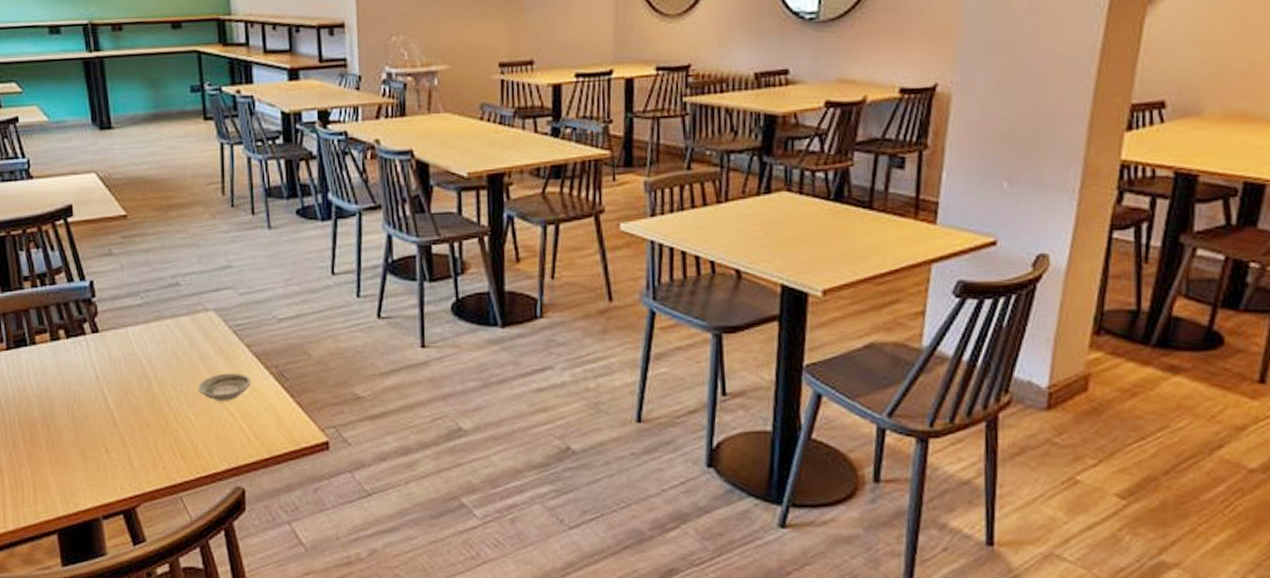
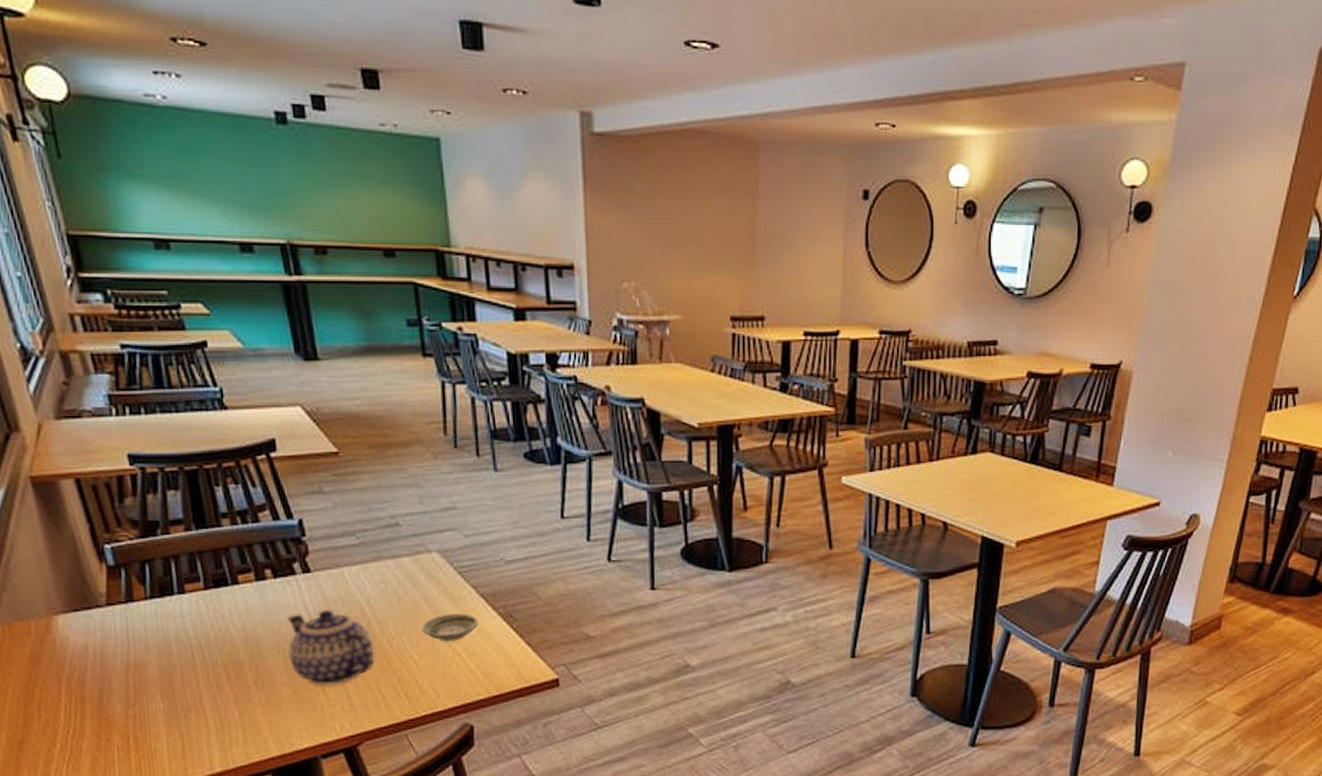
teapot: none [76,369,154,446] -> present [287,610,375,687]

